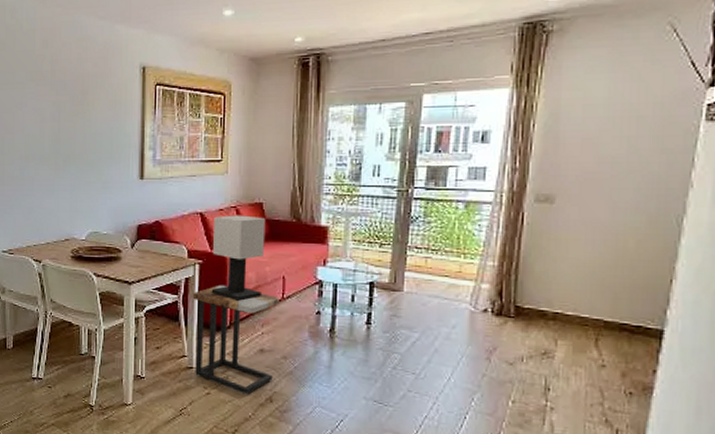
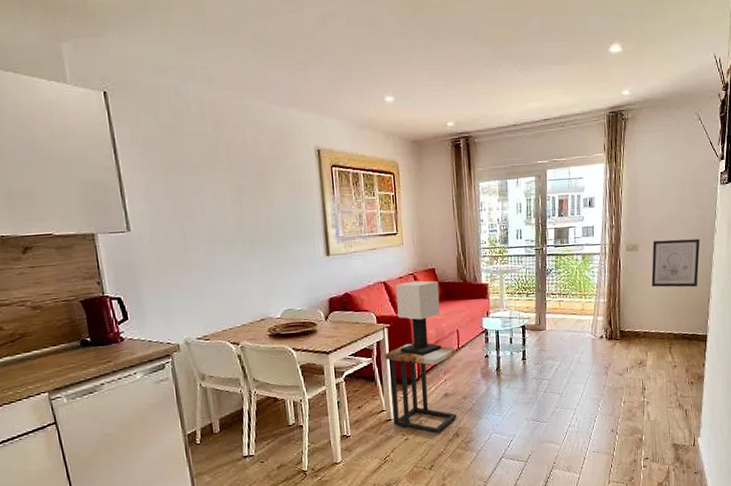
wall art: none [572,192,662,261] -> present [651,239,700,288]

